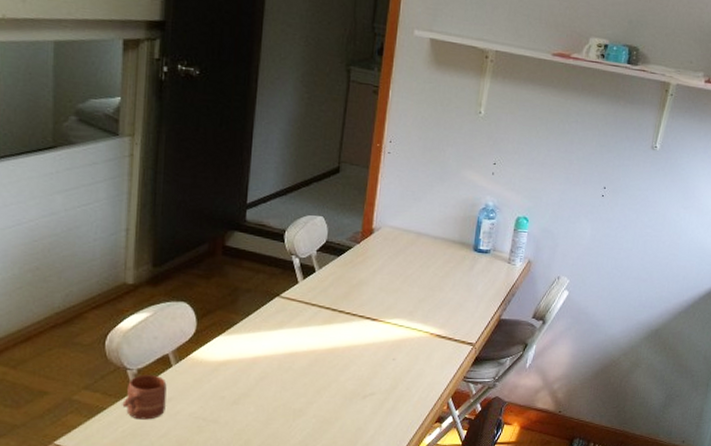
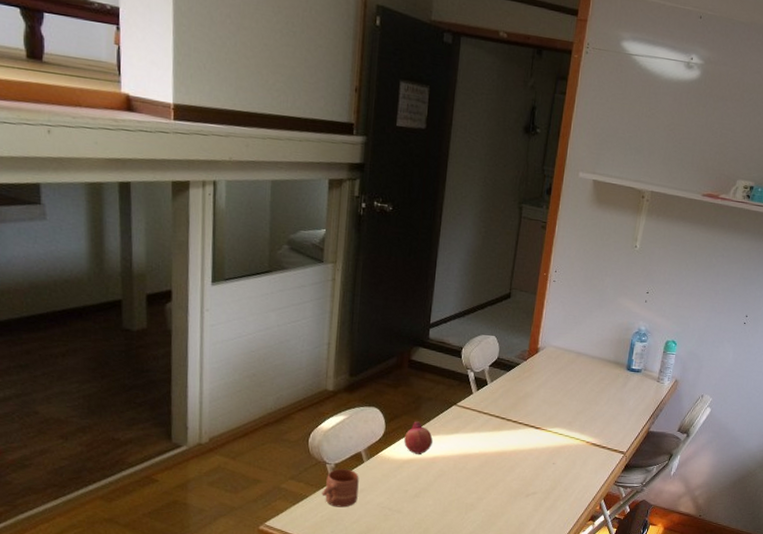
fruit: none [219,316,253,356] -> present [404,421,433,455]

